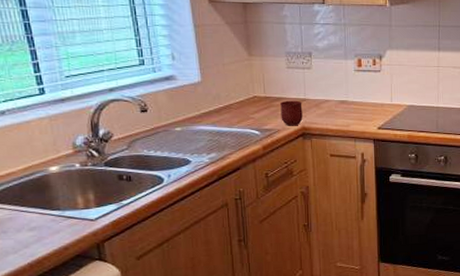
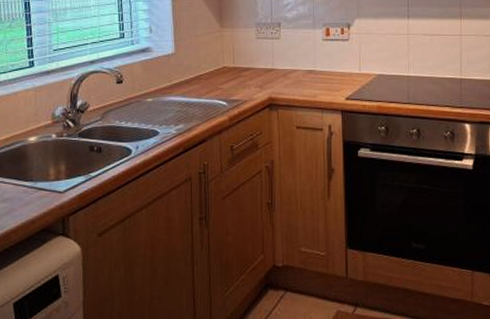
mug: present [280,100,303,126] -> none [248,70,270,97]

